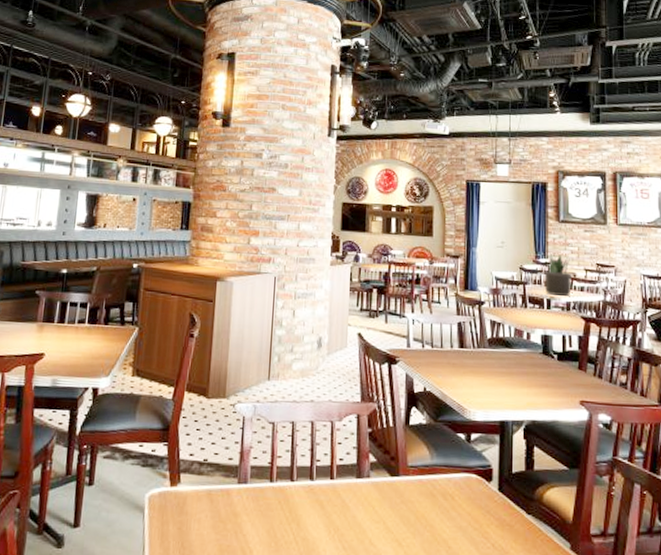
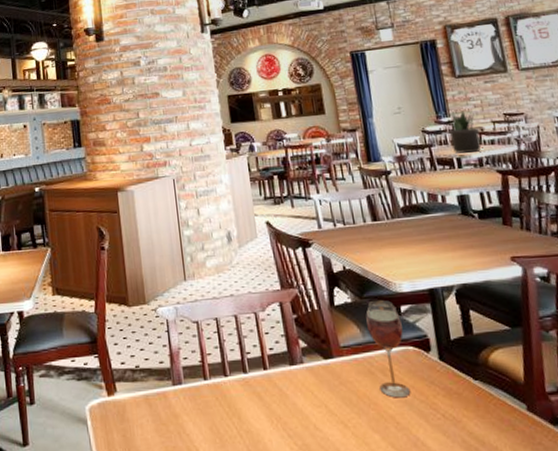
wineglass: none [437,424,469,524] -> present [366,299,411,398]

